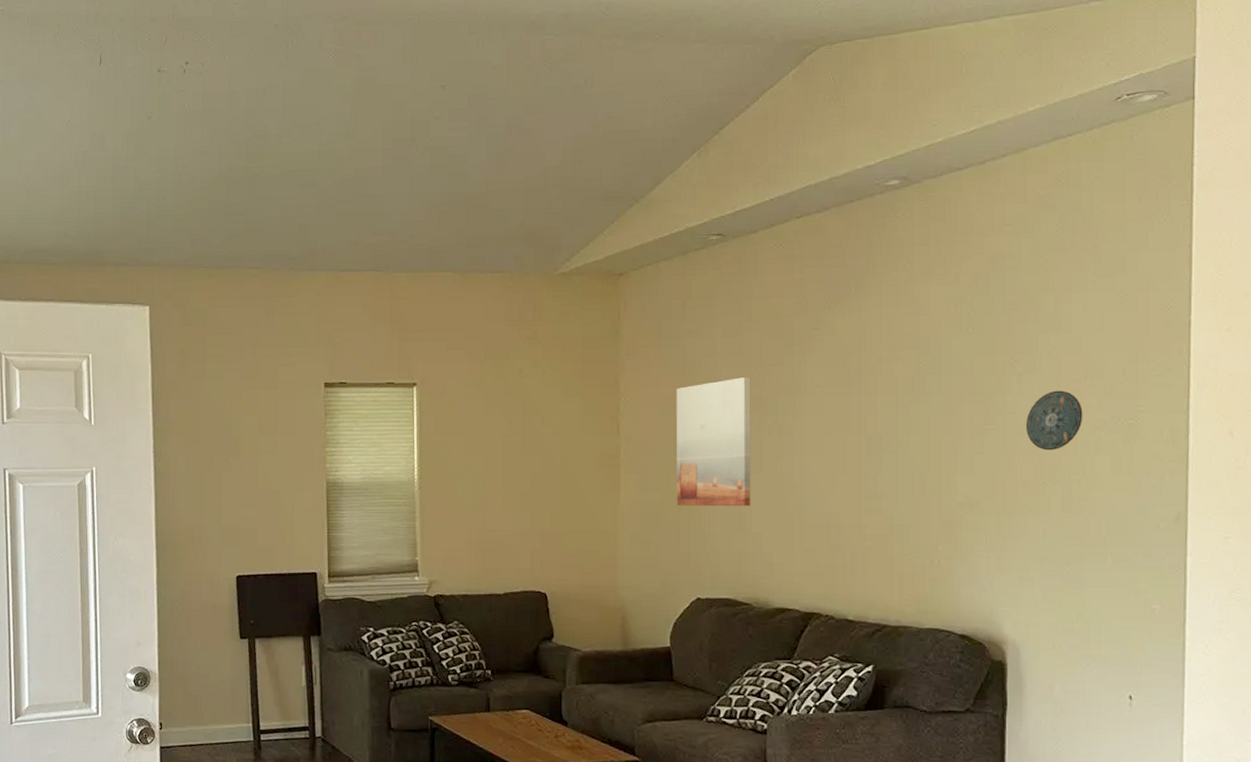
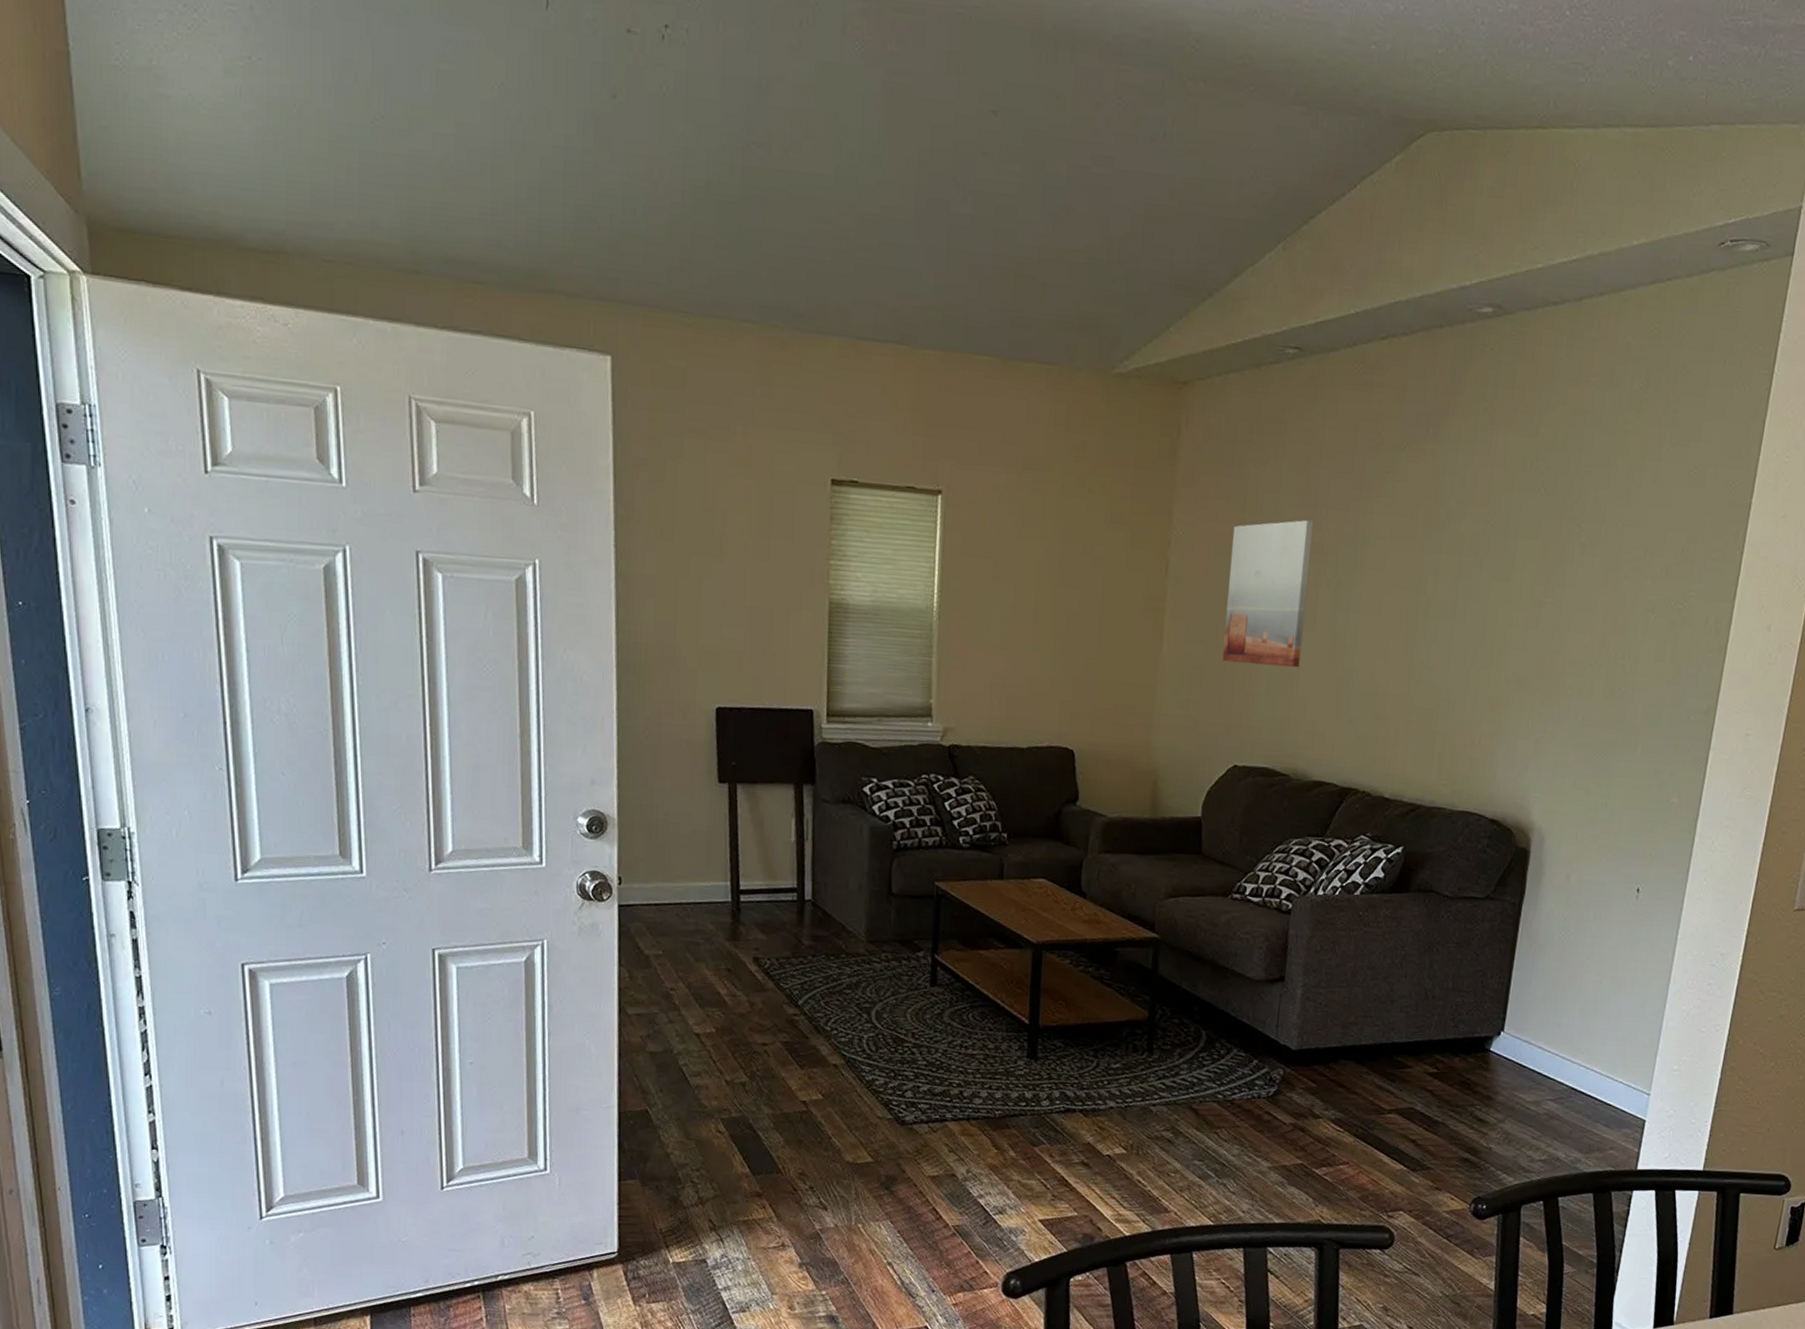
compass: present [1025,390,1083,451] -> none [1581,566,1638,631]

